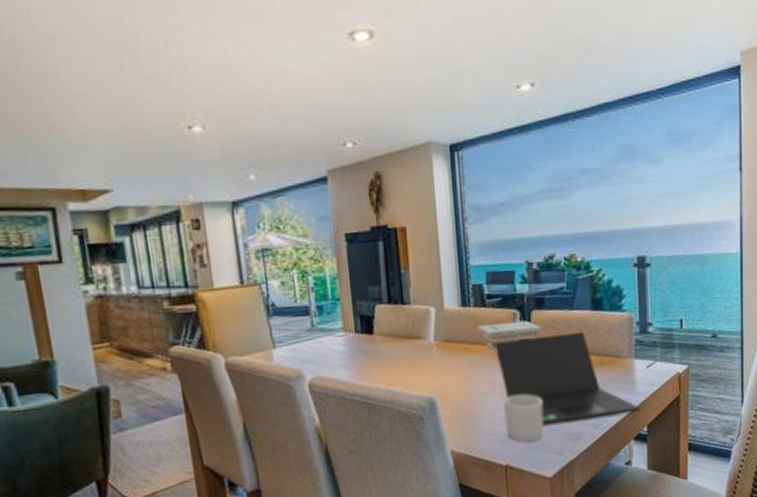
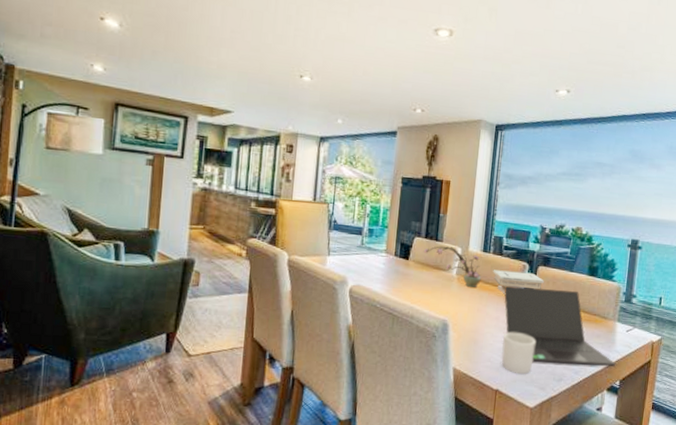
flower arrangement: none [389,308,466,353] -> present [423,246,482,287]

